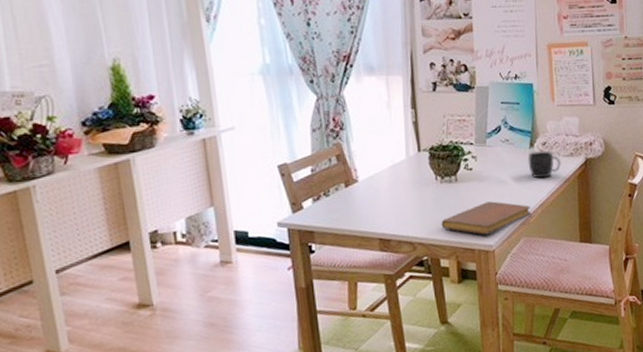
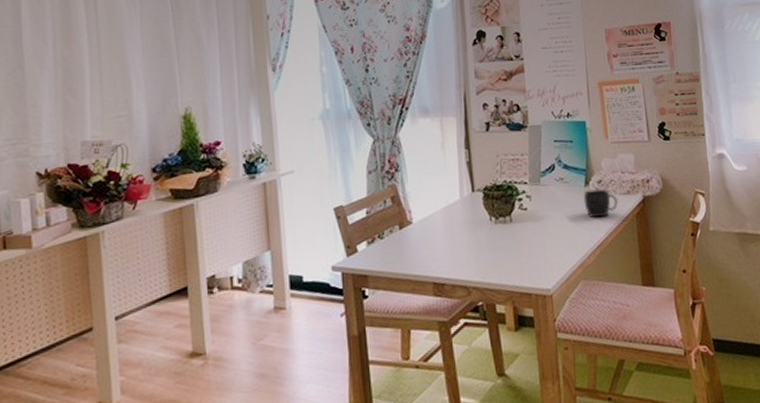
notebook: present [441,201,532,235] -> none [496,242,590,278]

